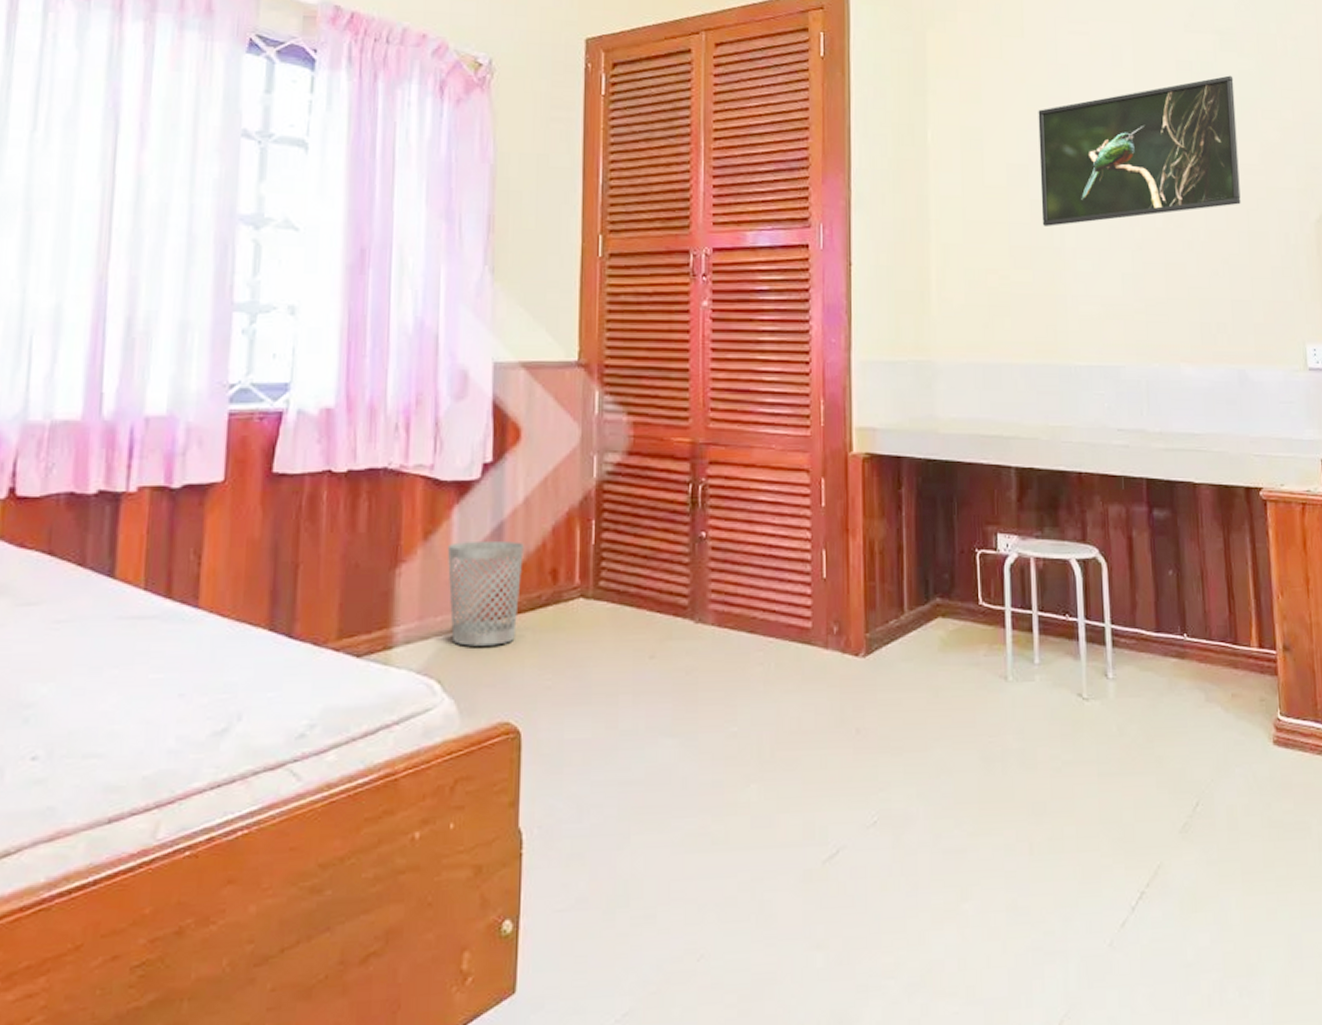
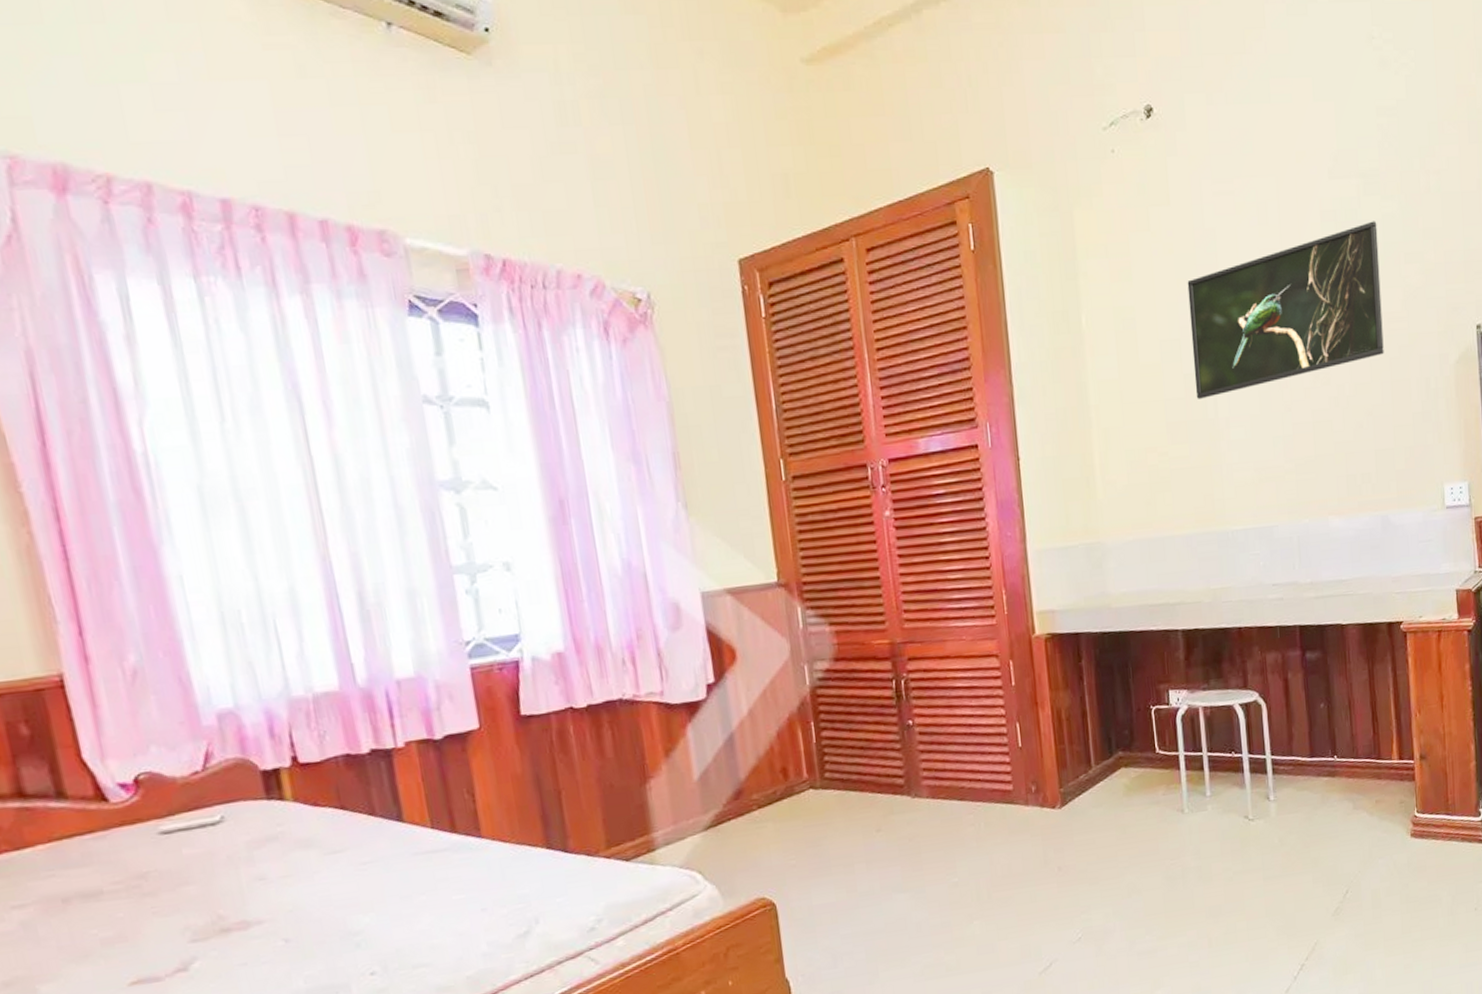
wastebasket: present [447,540,524,646] -> none [687,748,759,841]

